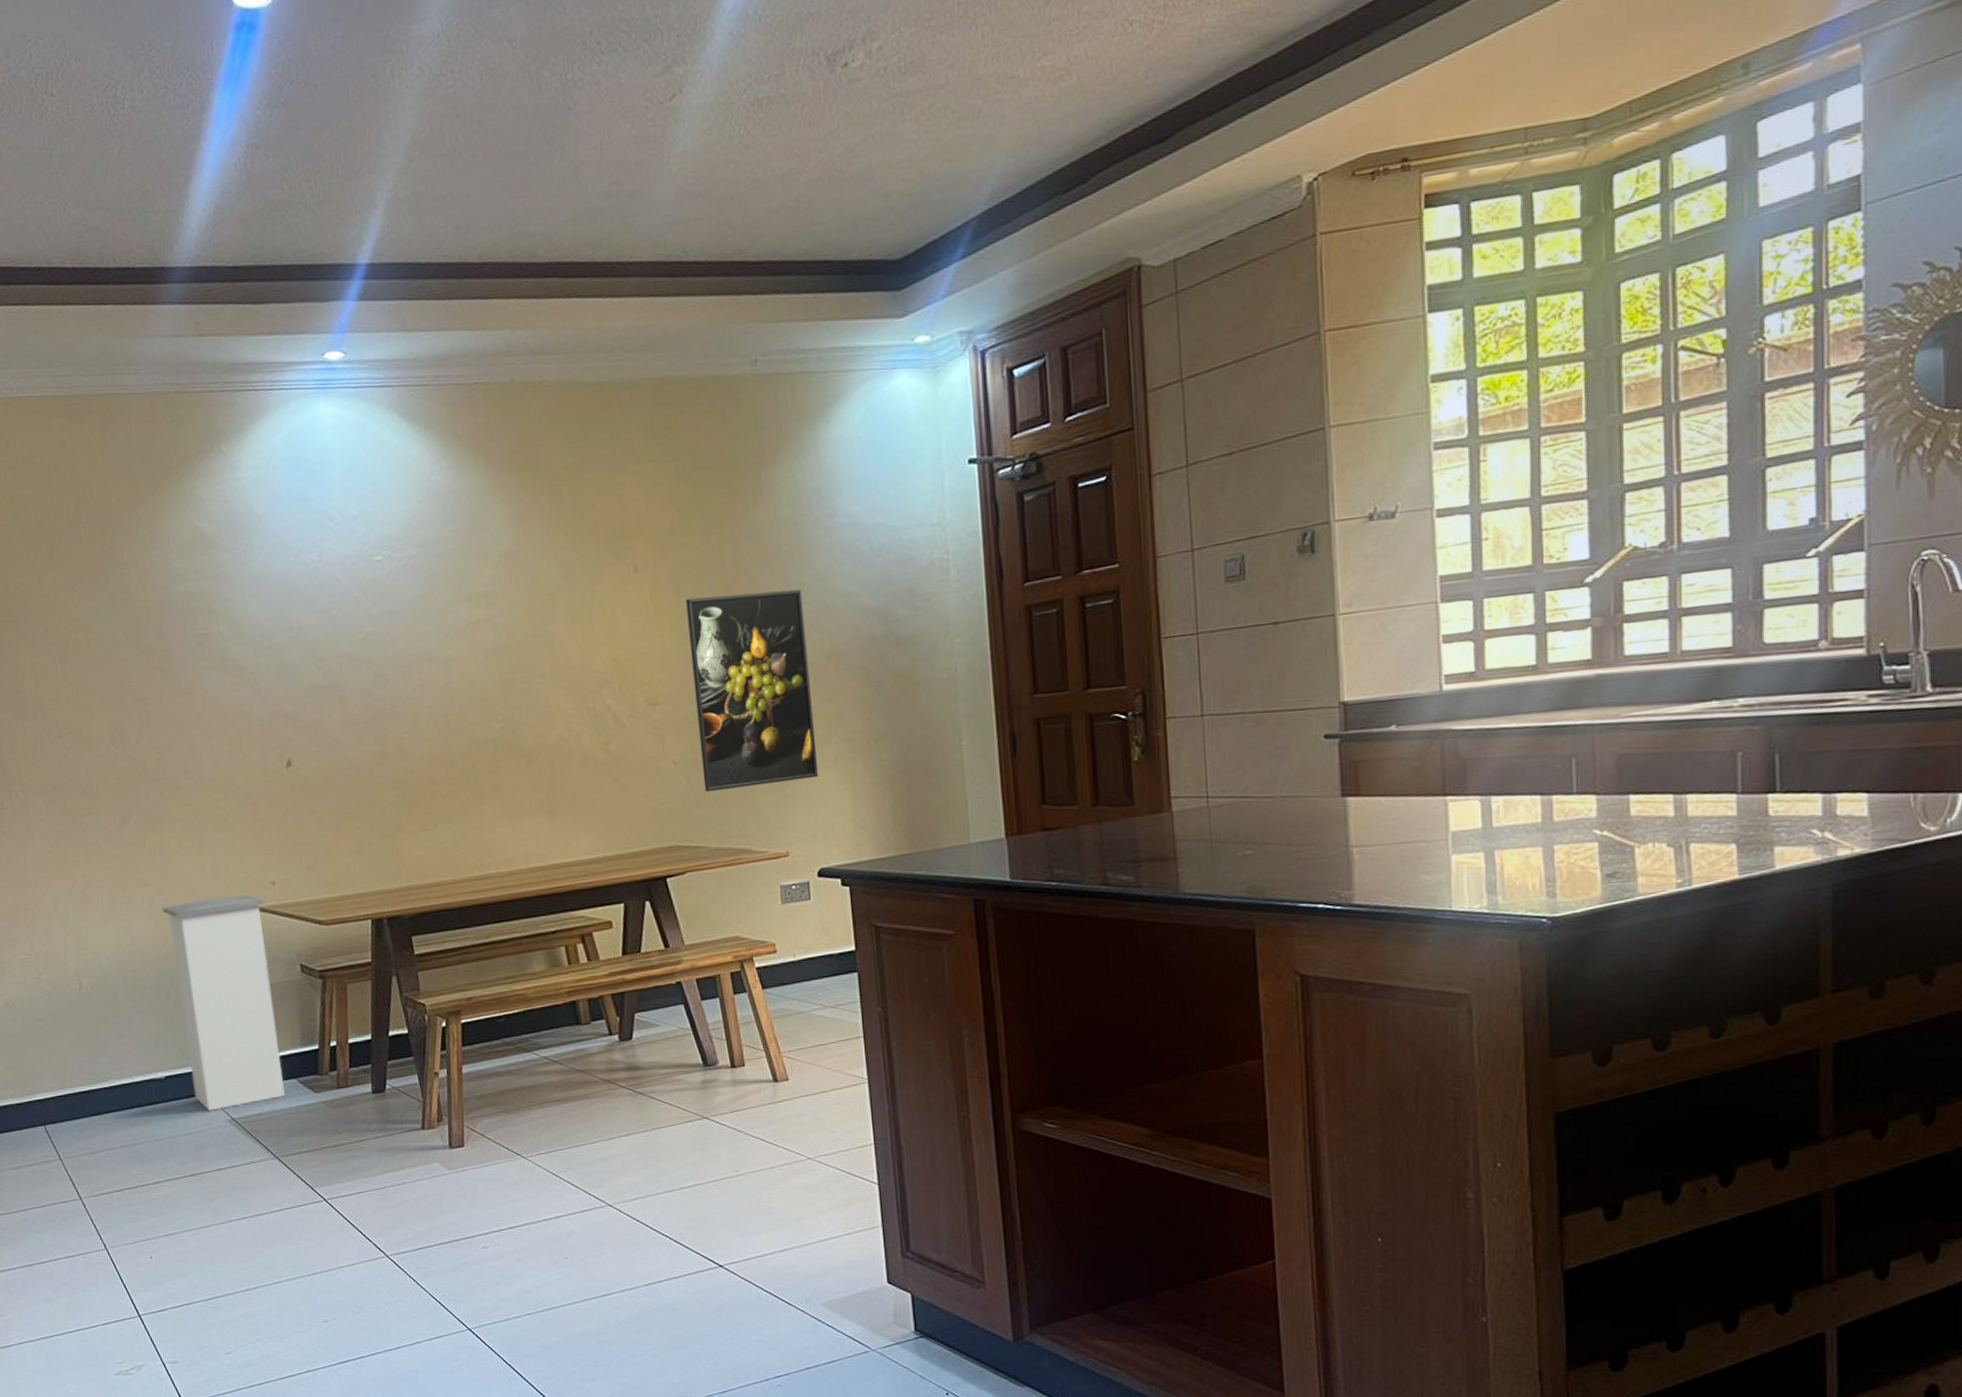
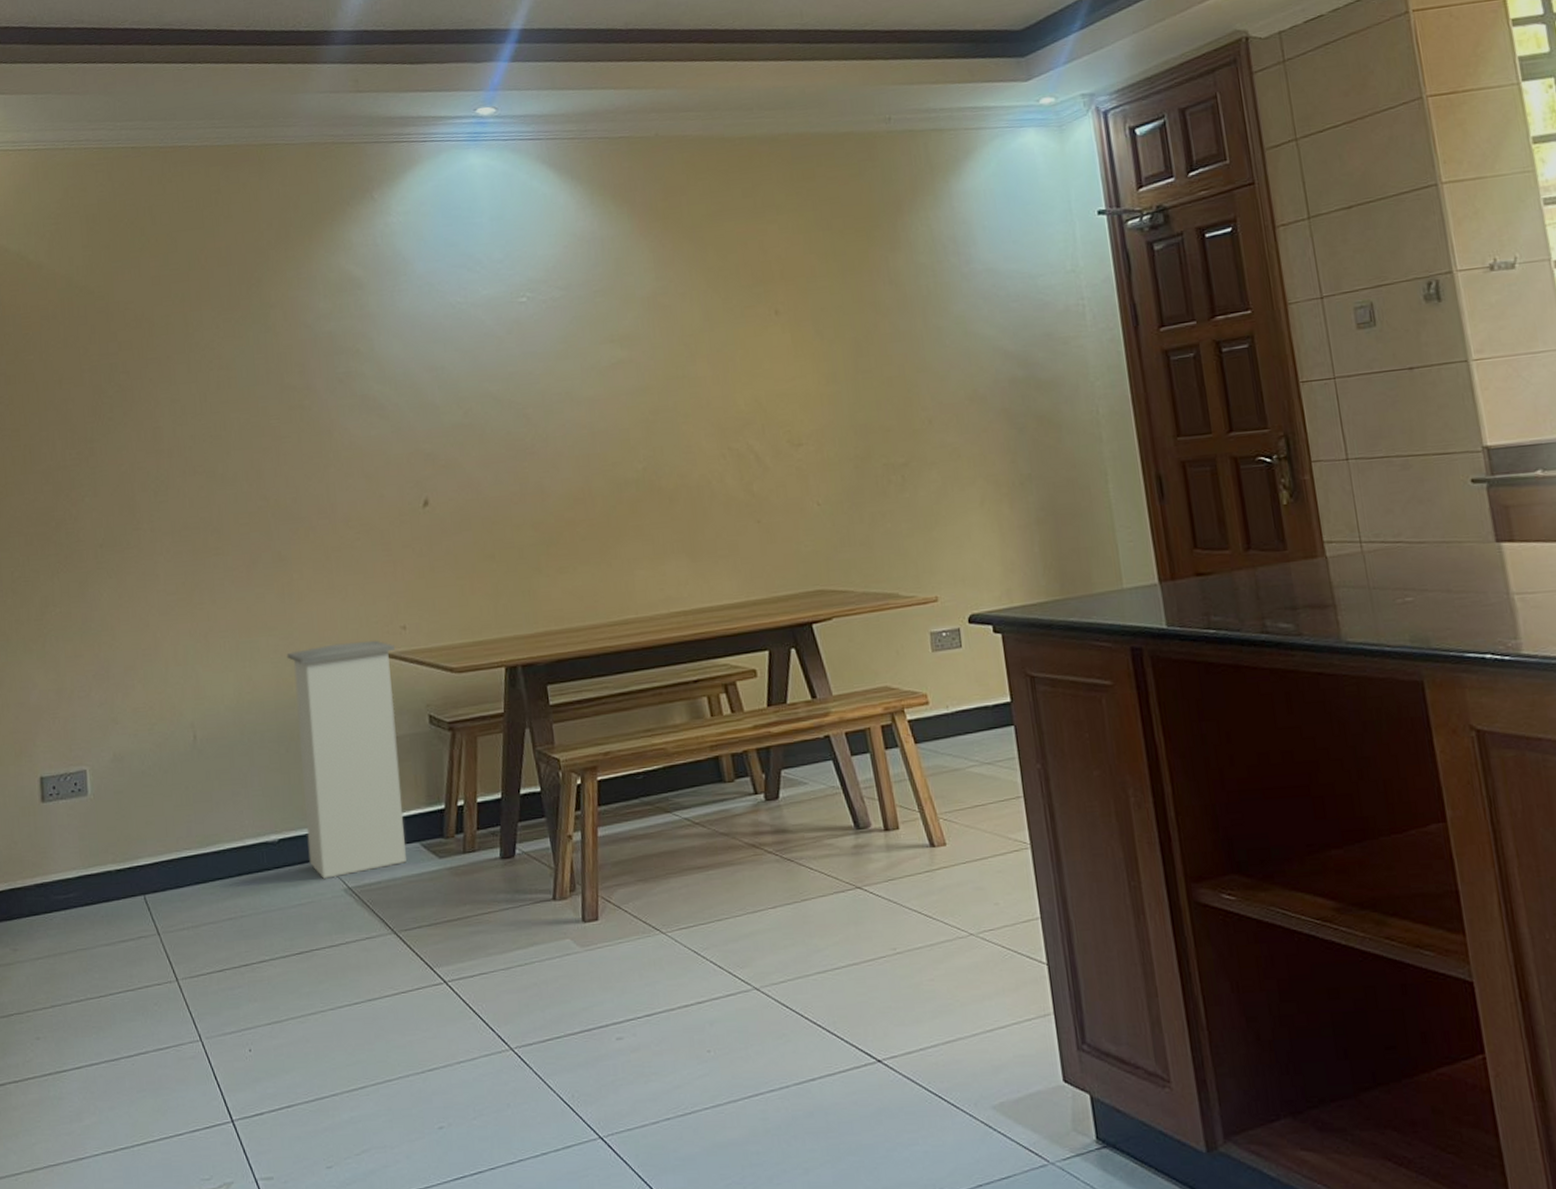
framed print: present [686,589,819,792] -> none [827,332,966,535]

